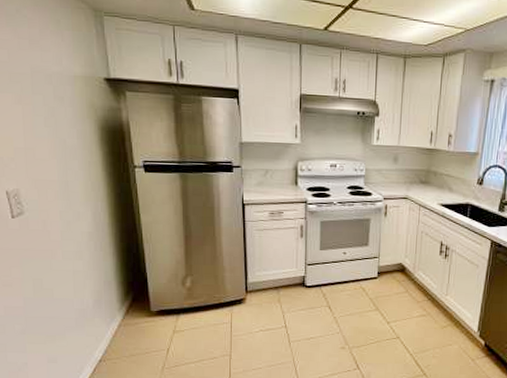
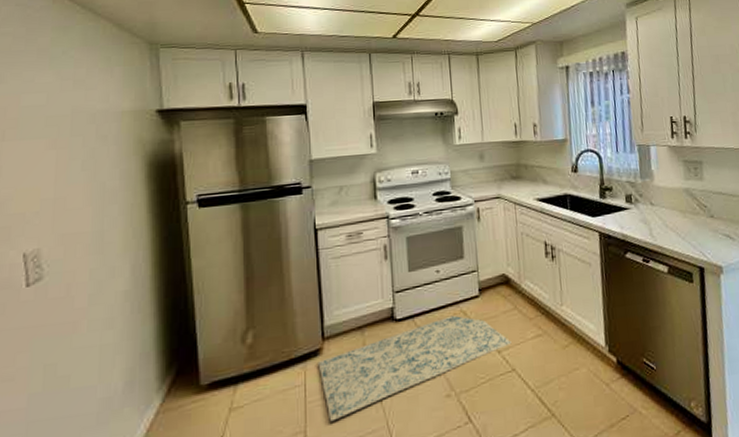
rug: none [242,289,399,352] -> present [318,315,512,422]

